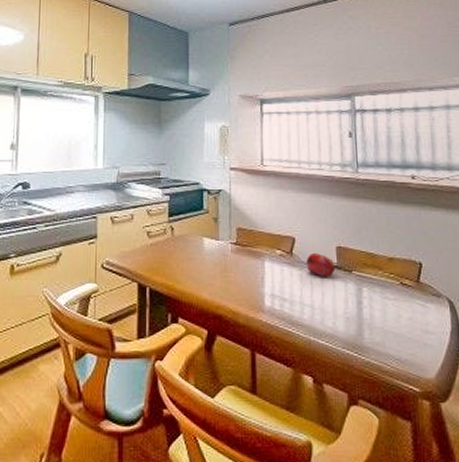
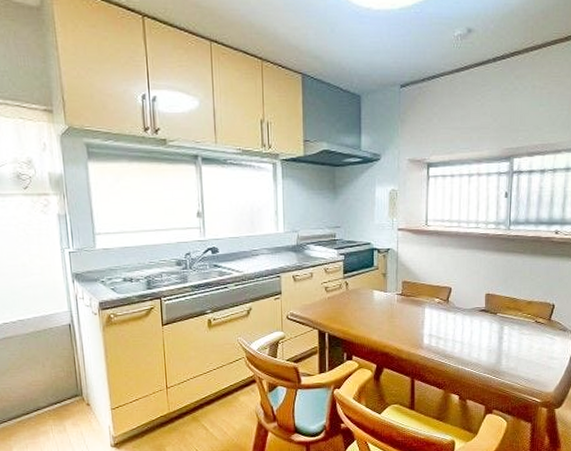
fruit: present [306,252,336,277] -> none [459,299,484,319]

